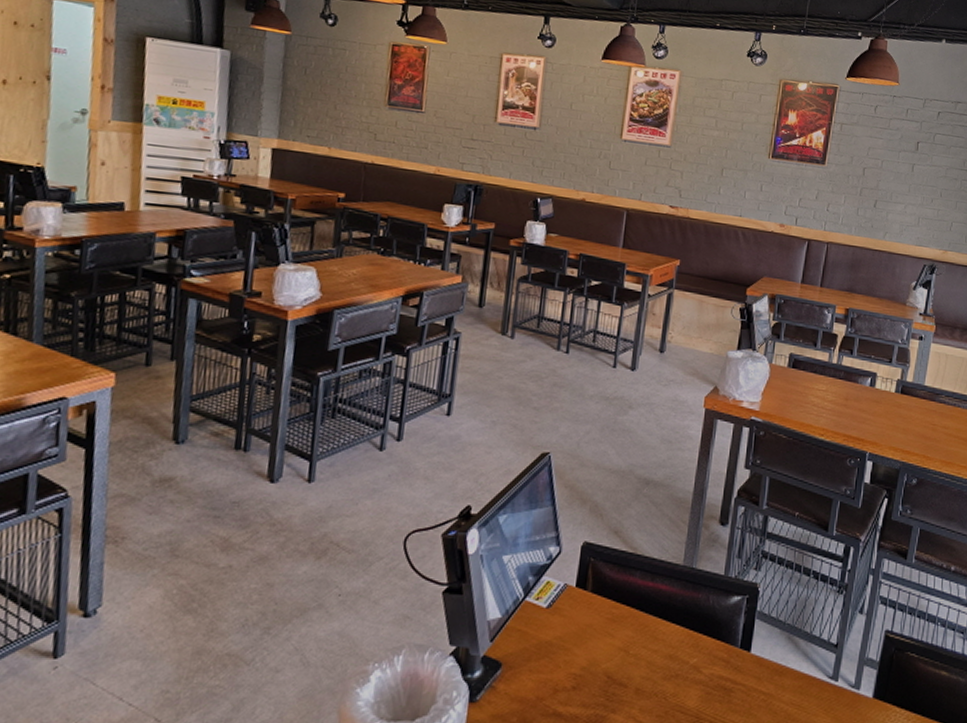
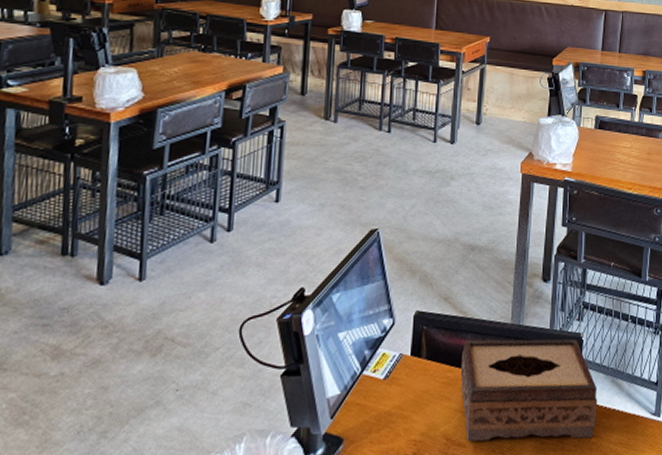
tissue box: none [626,578,772,693] -> present [460,339,598,442]

